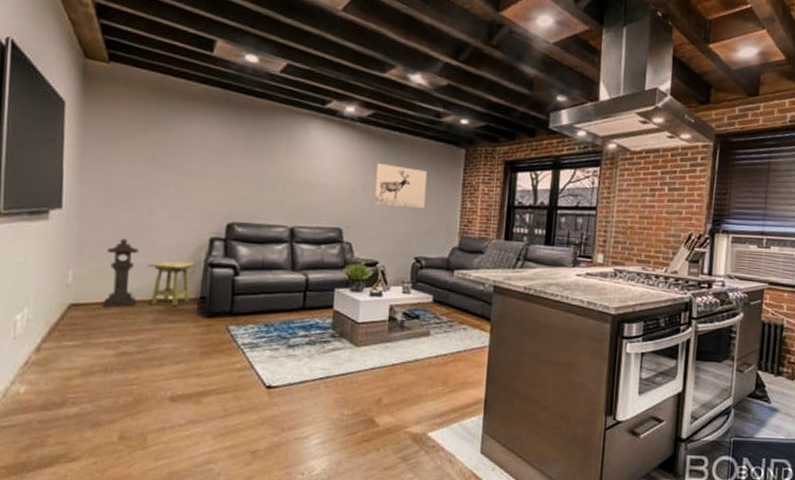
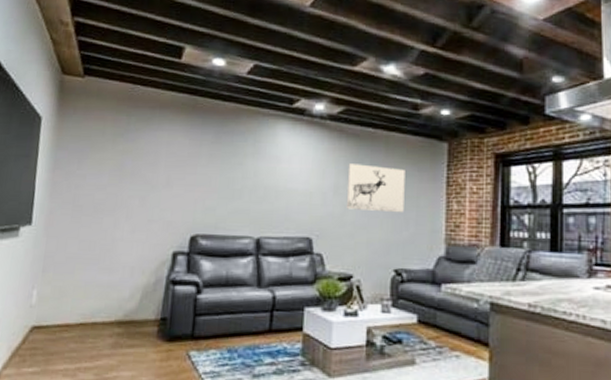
stone lantern: present [103,238,139,308] -> none [64,255,102,331]
side table: present [148,260,196,307] -> none [110,278,158,330]

